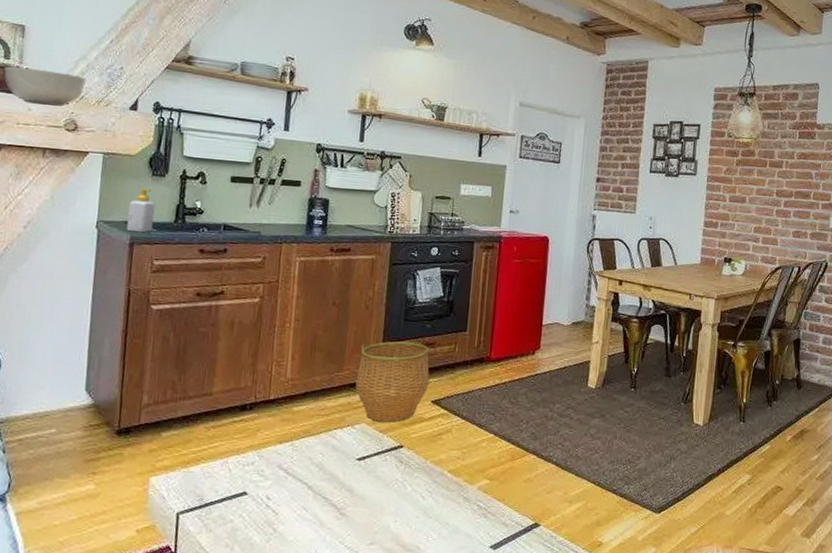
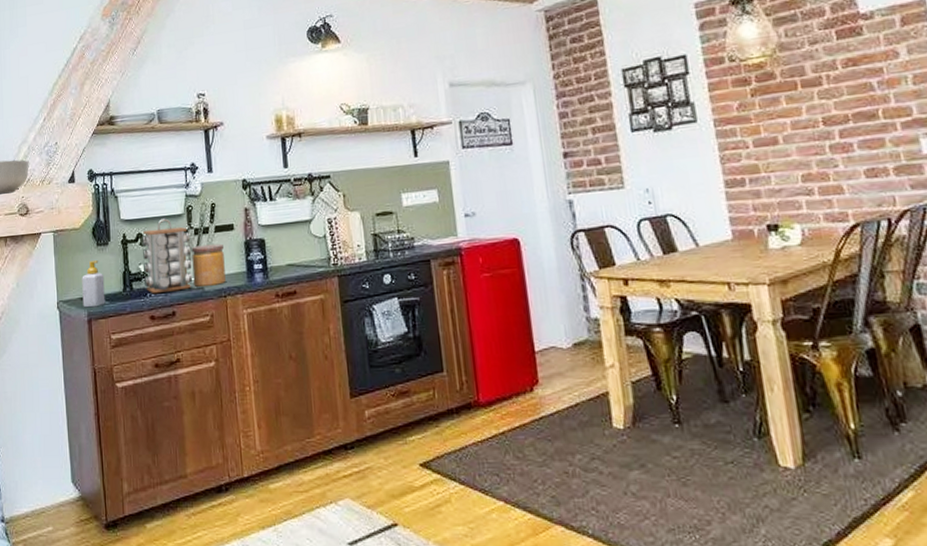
spice rack: none [199,163,255,232] -> present [141,218,192,294]
jar: none [251,193,287,233] -> present [191,243,226,288]
basket: present [355,341,430,423] -> none [328,393,413,495]

